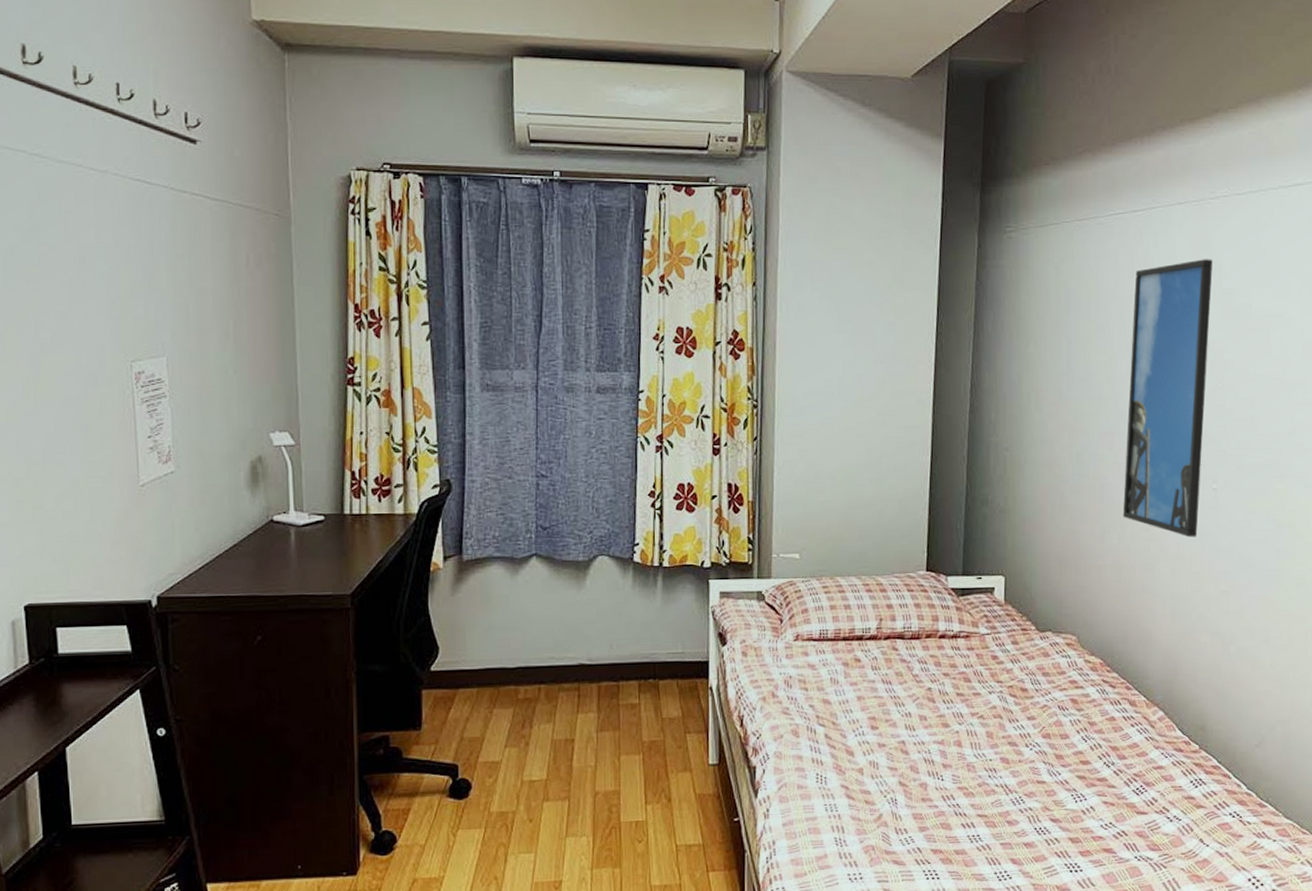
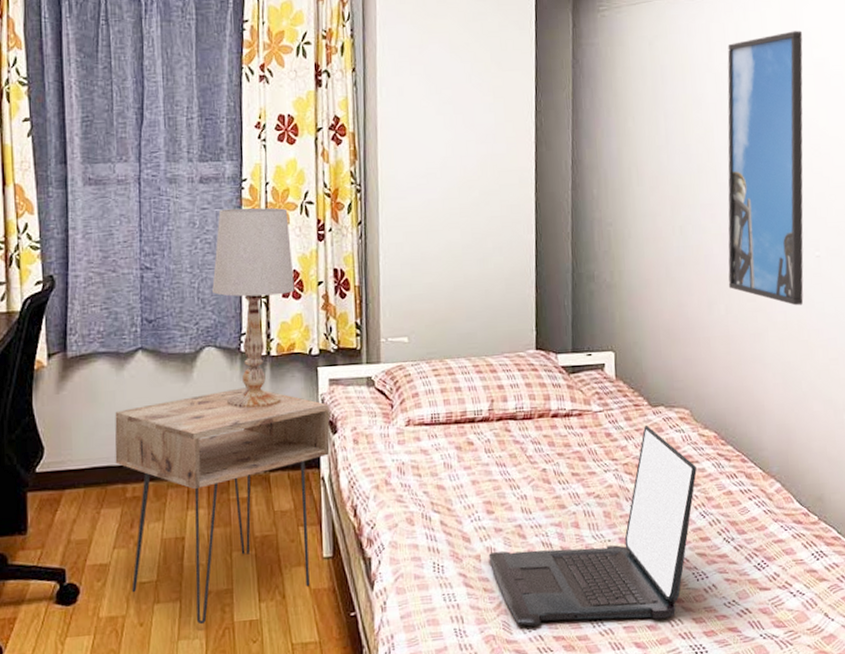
nightstand: none [508,597,719,823] -> present [115,387,330,625]
table lamp: none [607,419,688,618] -> present [212,207,295,409]
laptop: none [871,649,1081,839] -> present [488,424,697,627]

